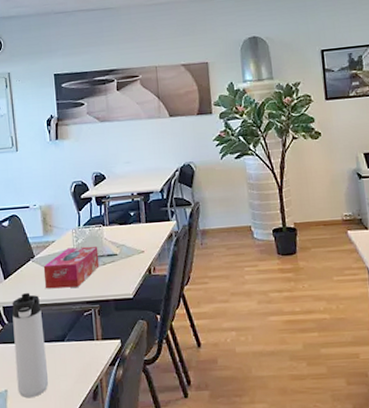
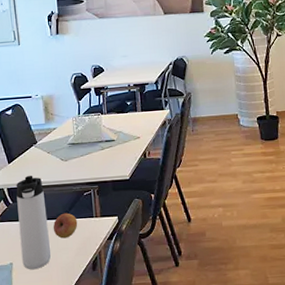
tissue box: present [43,245,100,289] -> none [45,132,98,172]
fruit: none [50,334,78,364] -> present [53,213,78,239]

